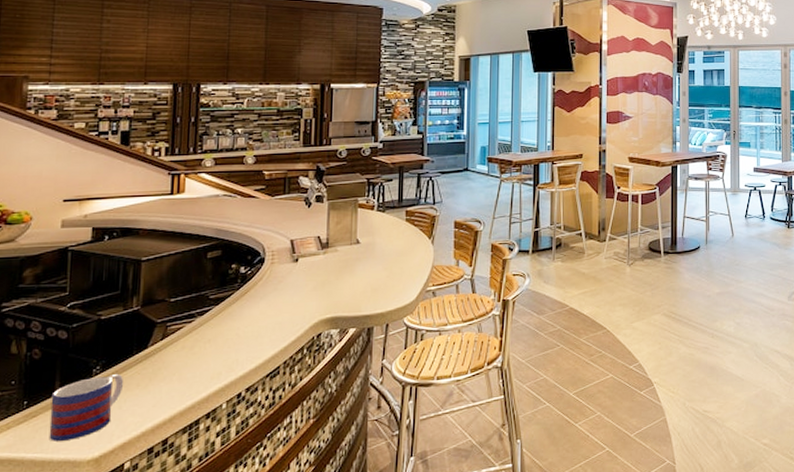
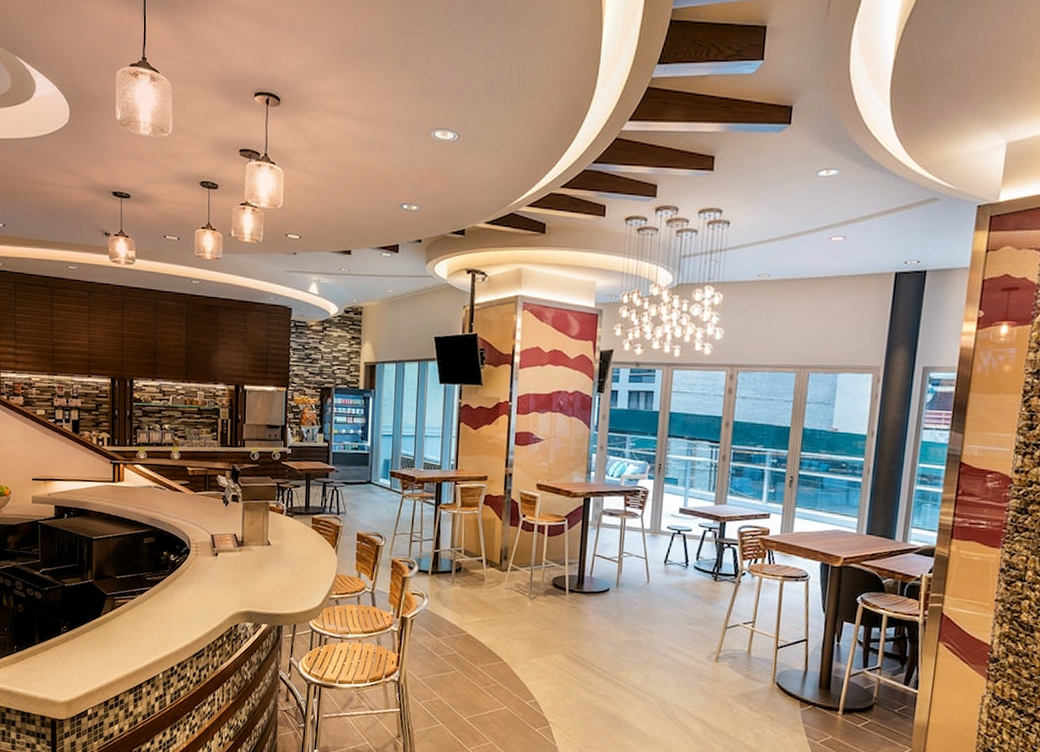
mug: present [49,373,124,441] -> none [33,634,85,684]

